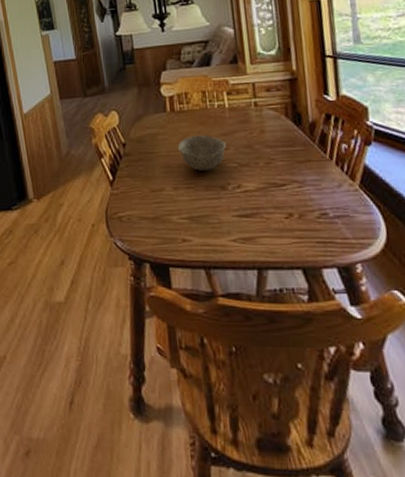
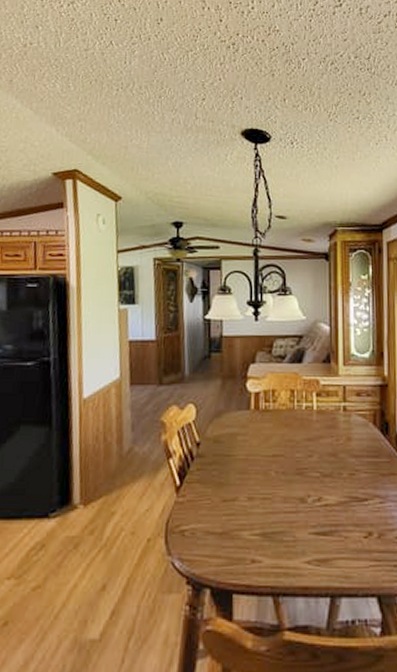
bowl: present [177,135,227,171] -> none [257,438,311,479]

